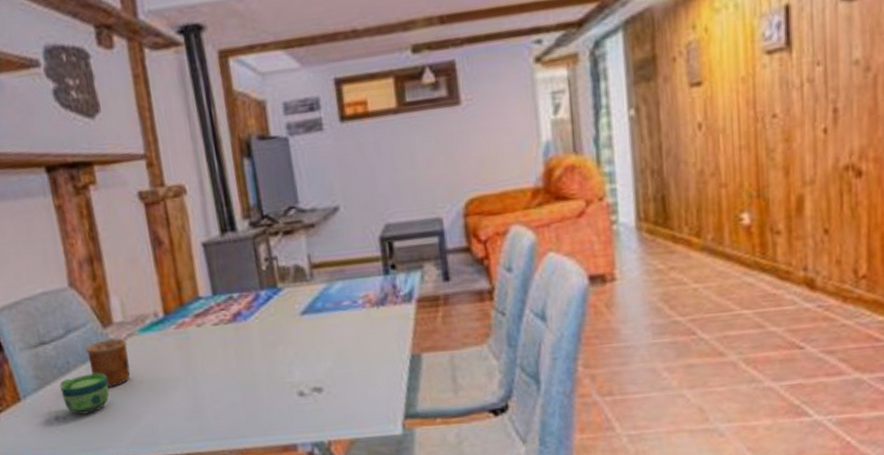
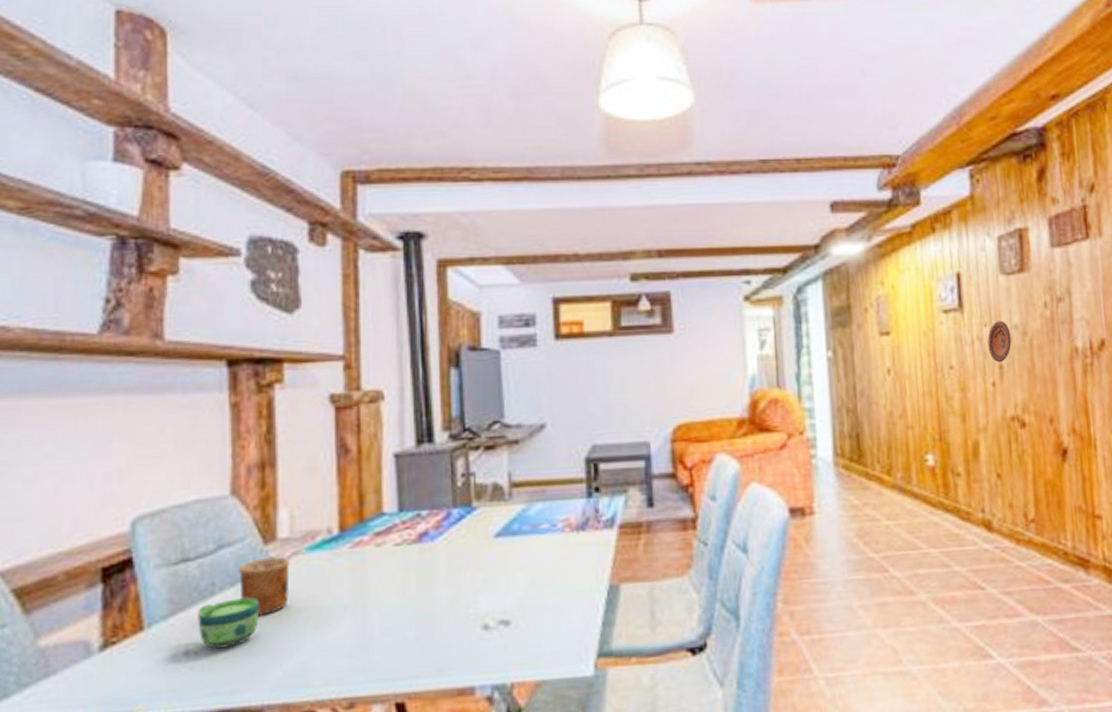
decorative plate: none [820,56,850,106] -> present [987,321,1012,363]

